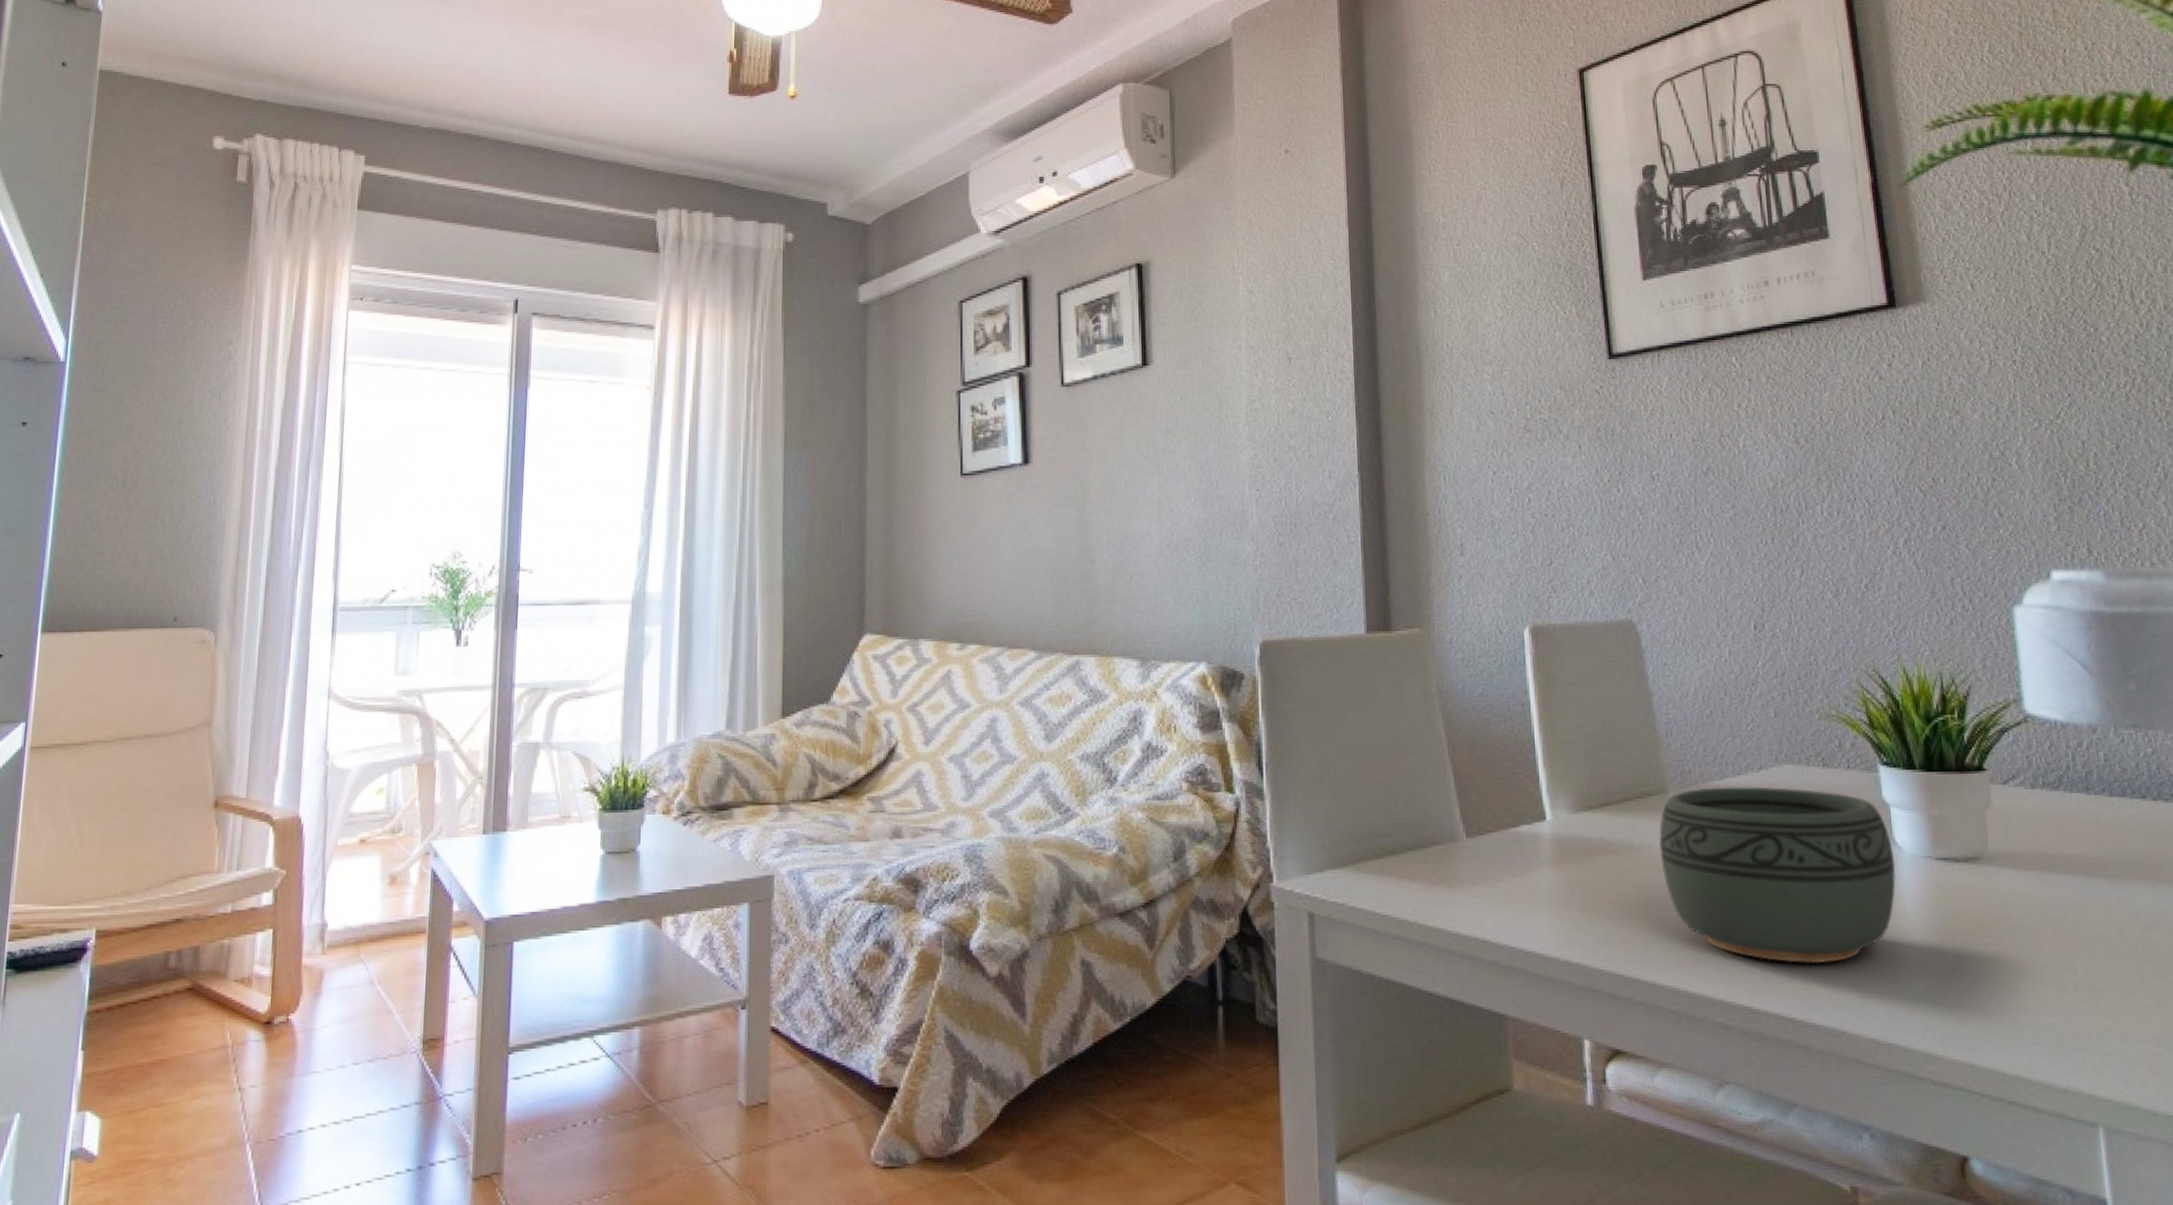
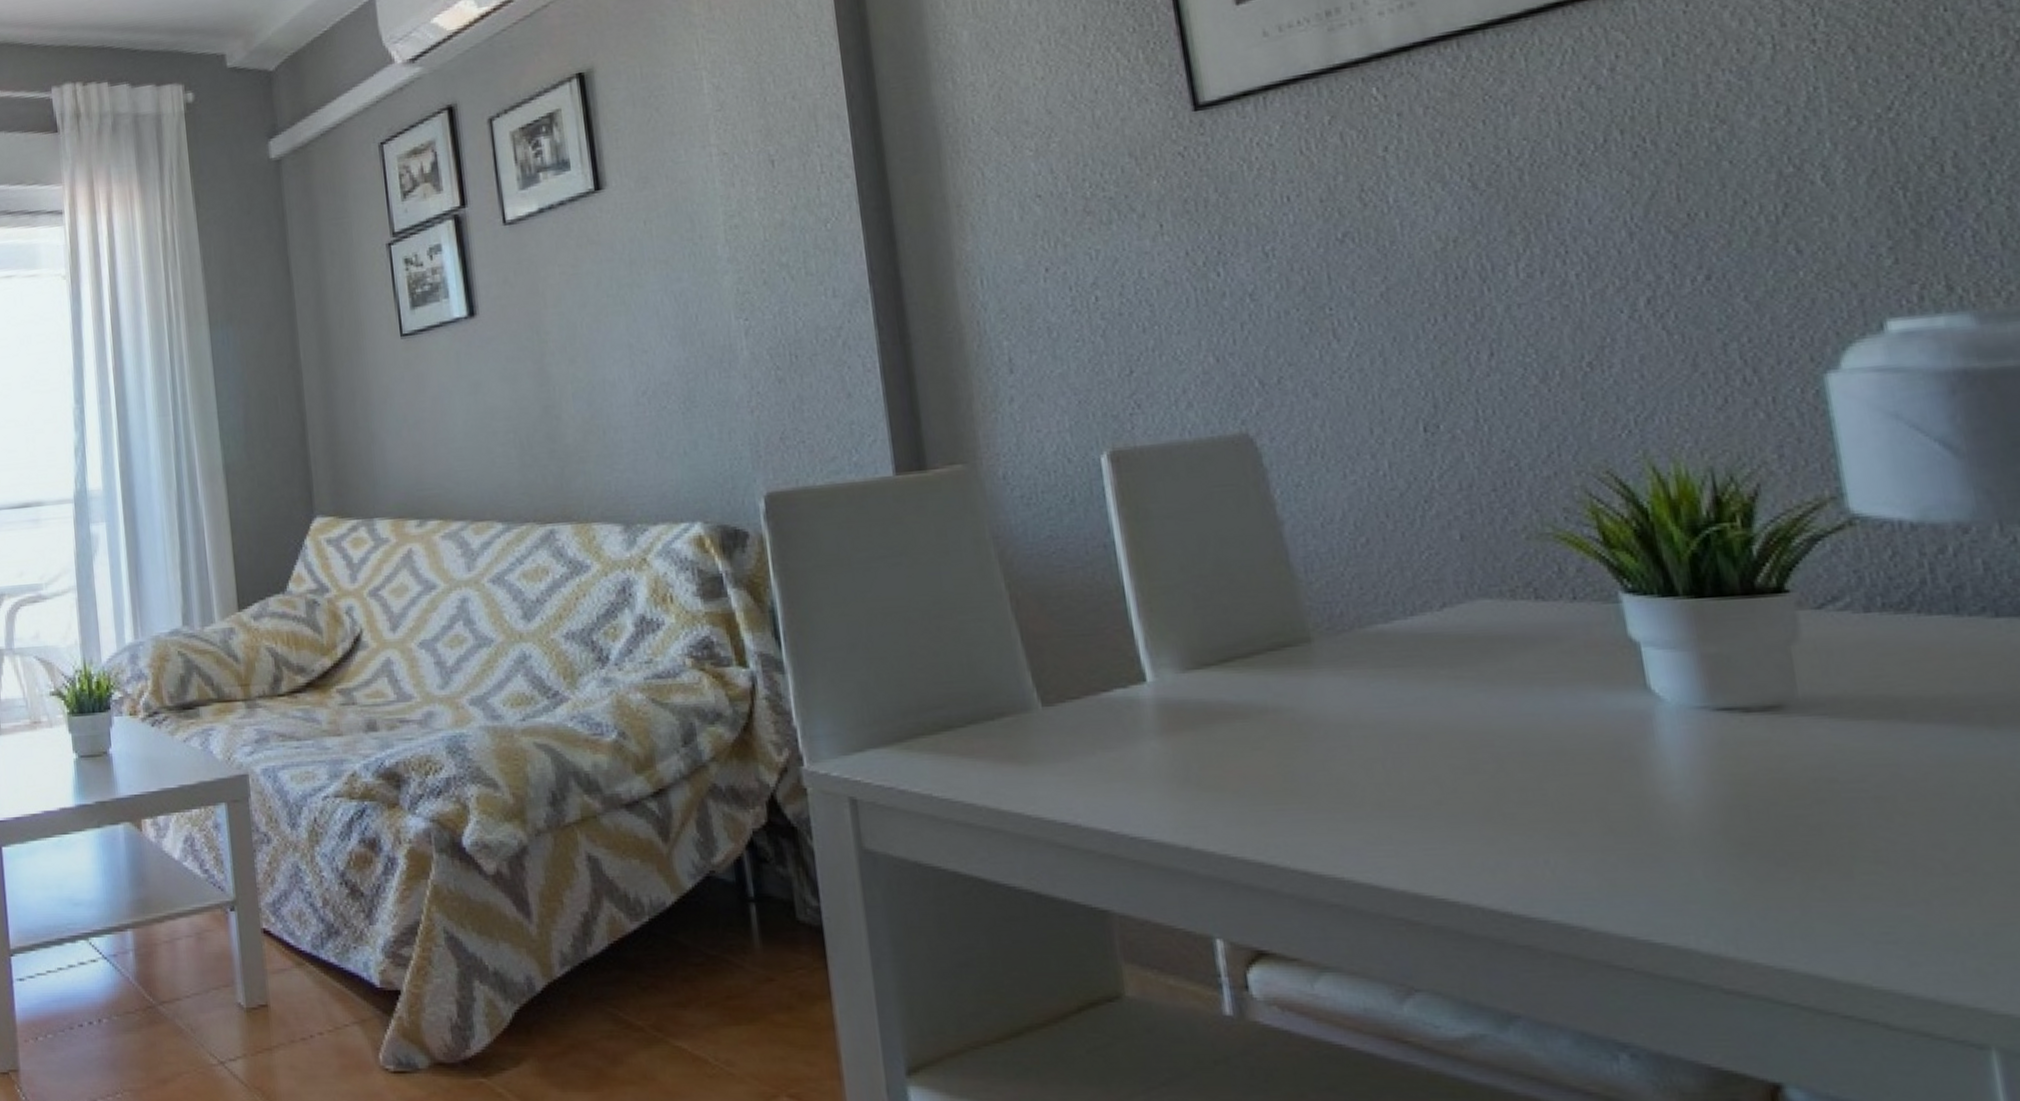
bowl: present [1659,786,1896,964] -> none [1302,628,1655,846]

